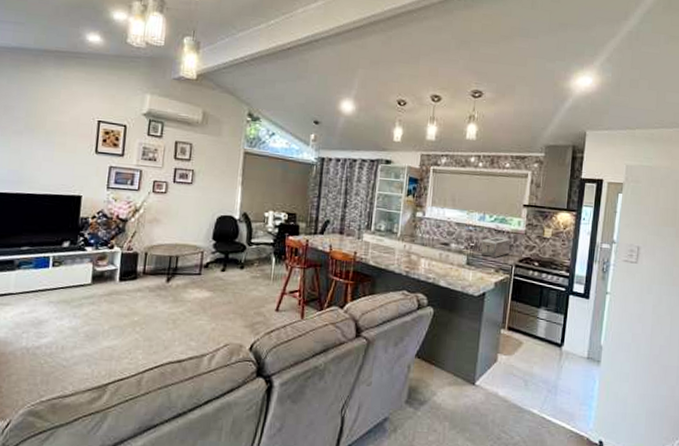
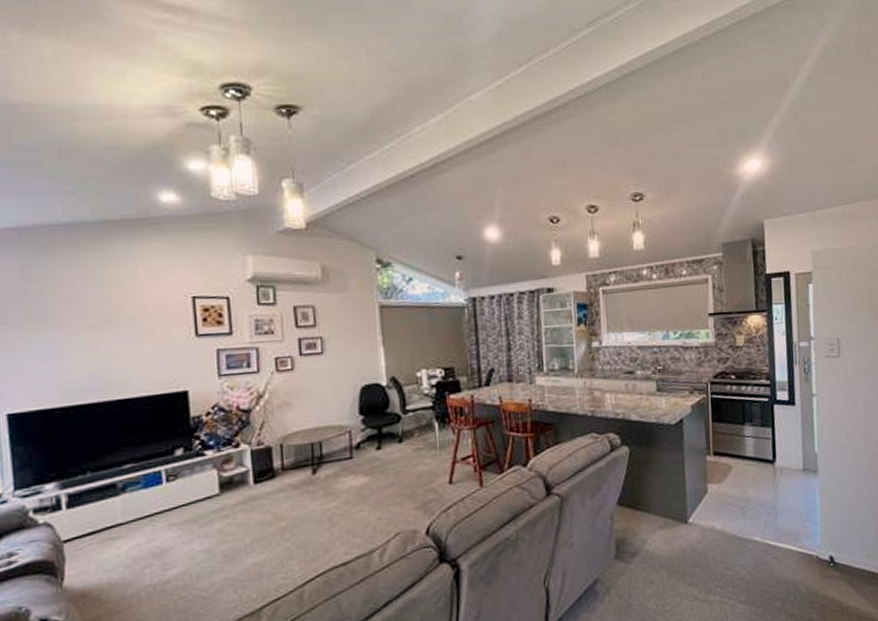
toaster: present [481,237,511,259] -> none [669,354,703,380]

